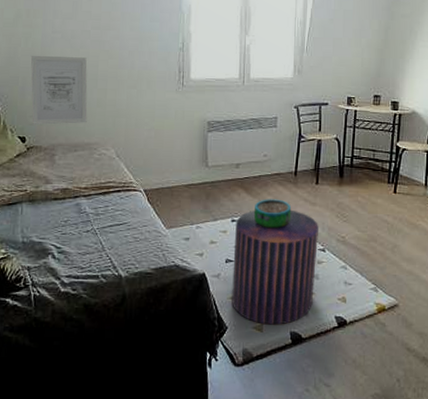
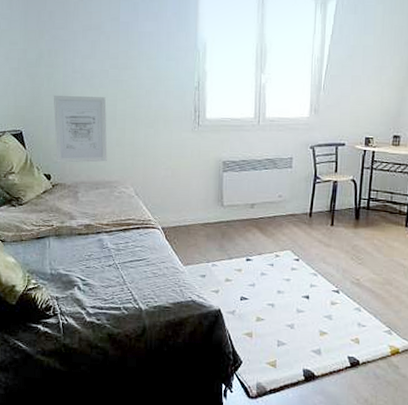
pouf: present [232,209,318,325] -> none [246,250,333,362]
decorative bowl: present [254,199,292,229] -> none [269,239,306,269]

